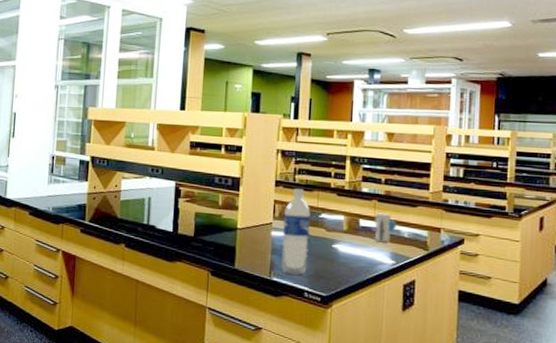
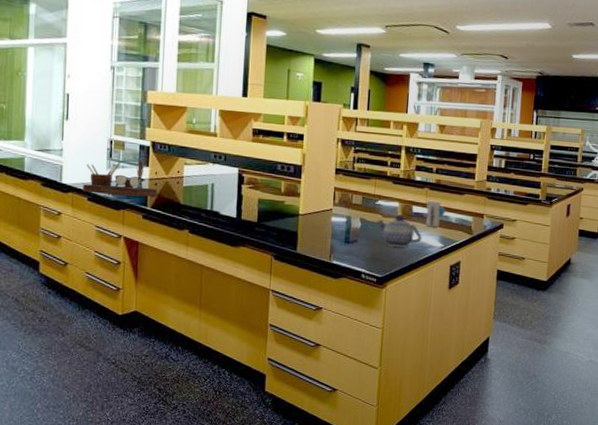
desk organizer: none [25,174,95,212] -> present [83,159,157,198]
water bottle: present [281,189,311,275] -> none [340,176,369,258]
teapot: none [319,229,372,264] -> present [376,215,423,247]

